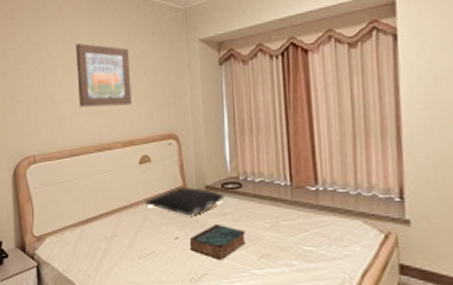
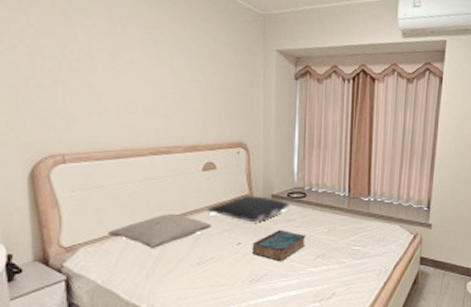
pillow: none [66,206,150,240] -> present [108,213,211,248]
wall art: present [75,43,131,108] -> none [126,27,198,108]

